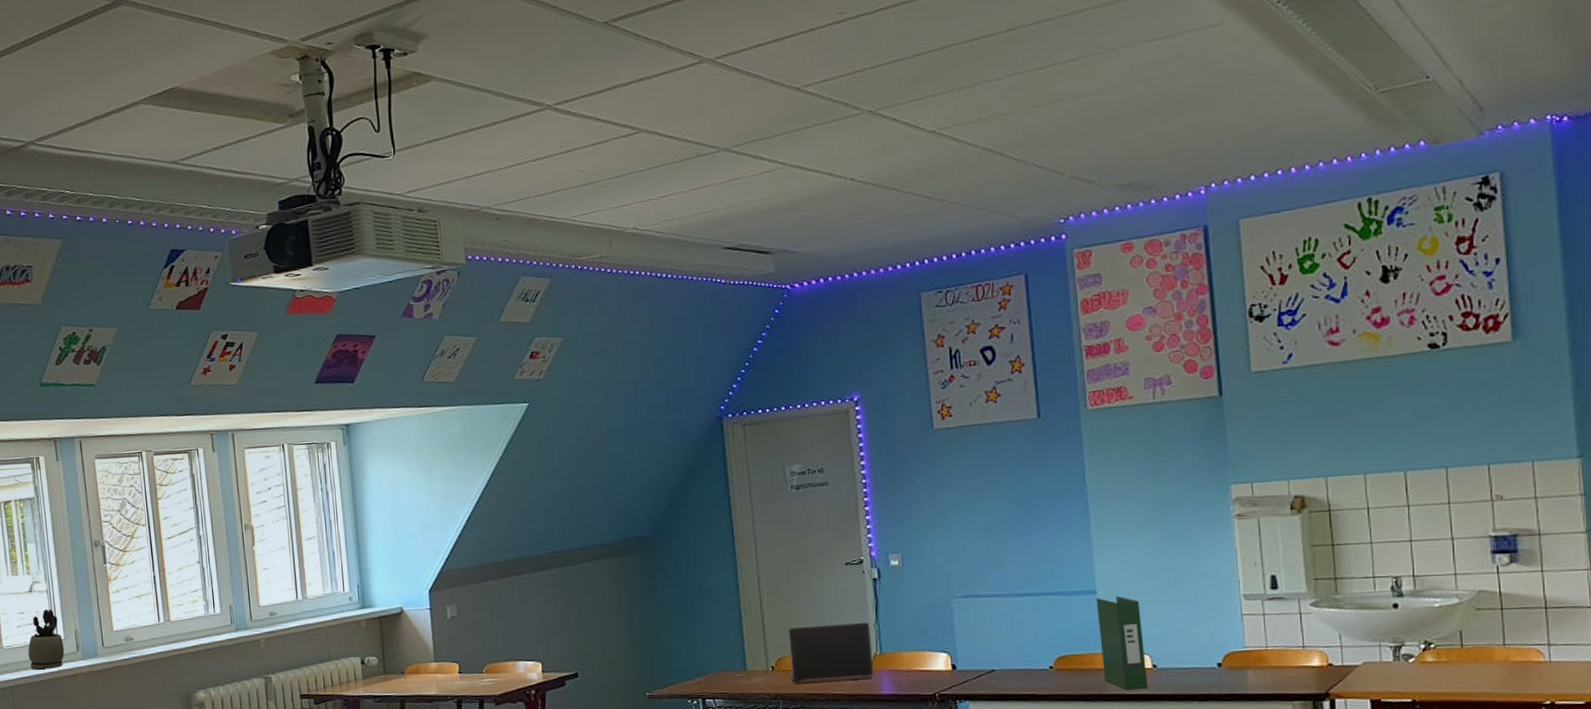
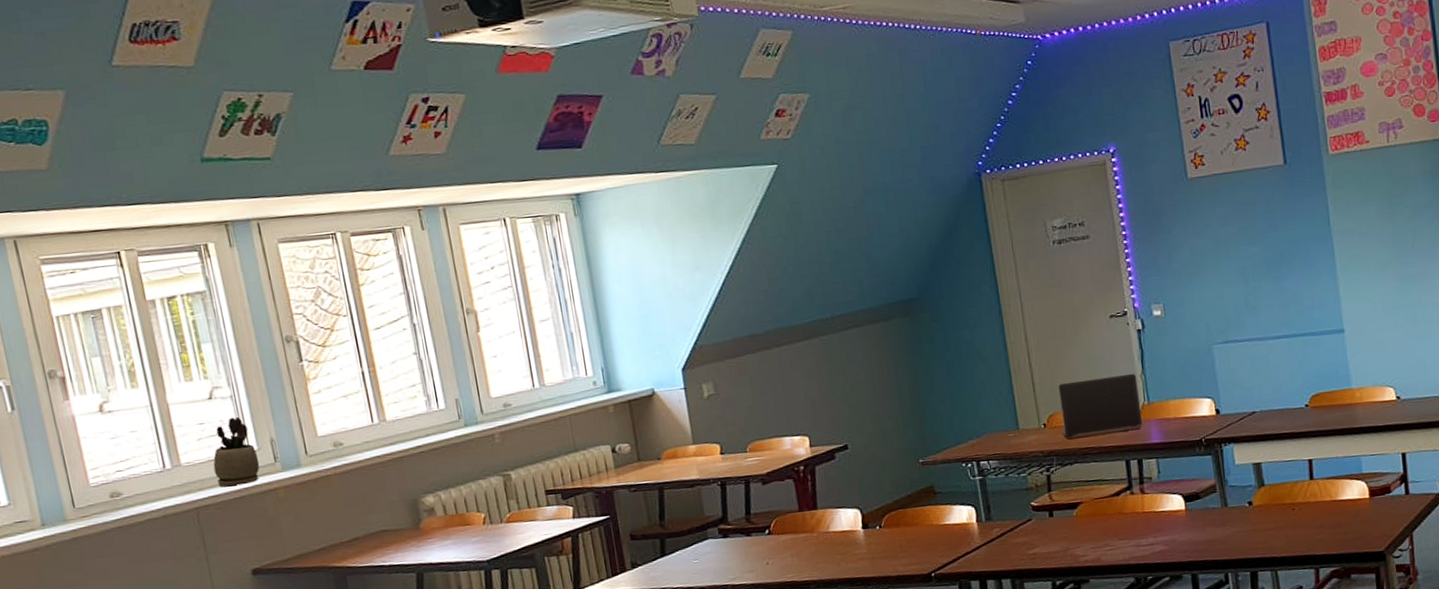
binder: present [1095,596,1148,691] -> none [1344,333,1394,423]

